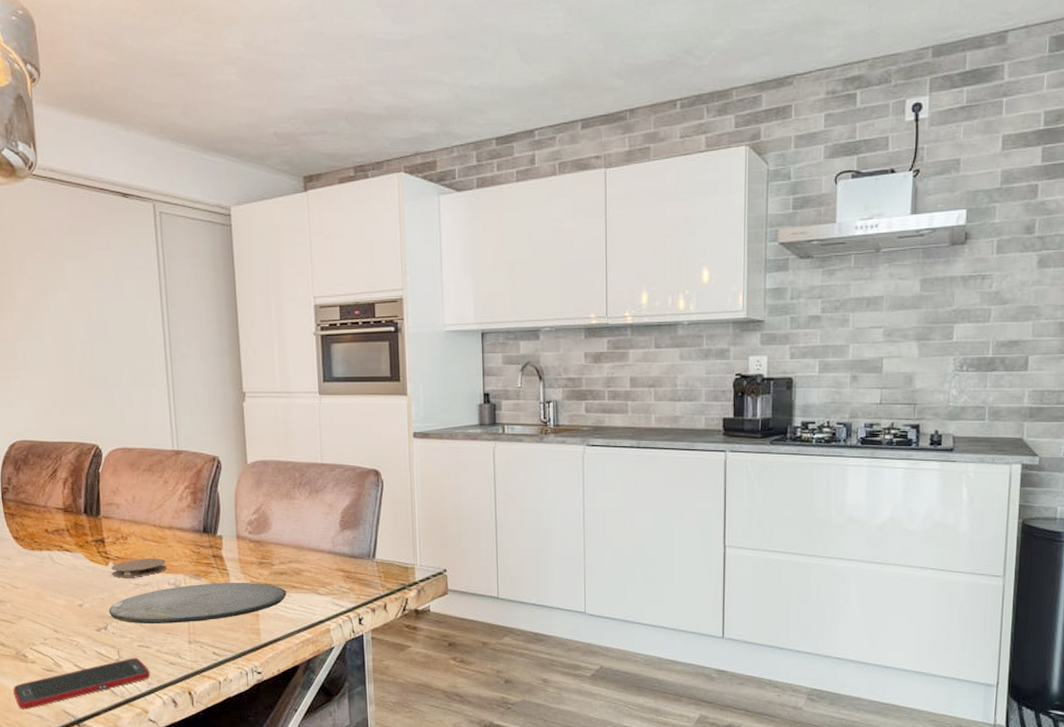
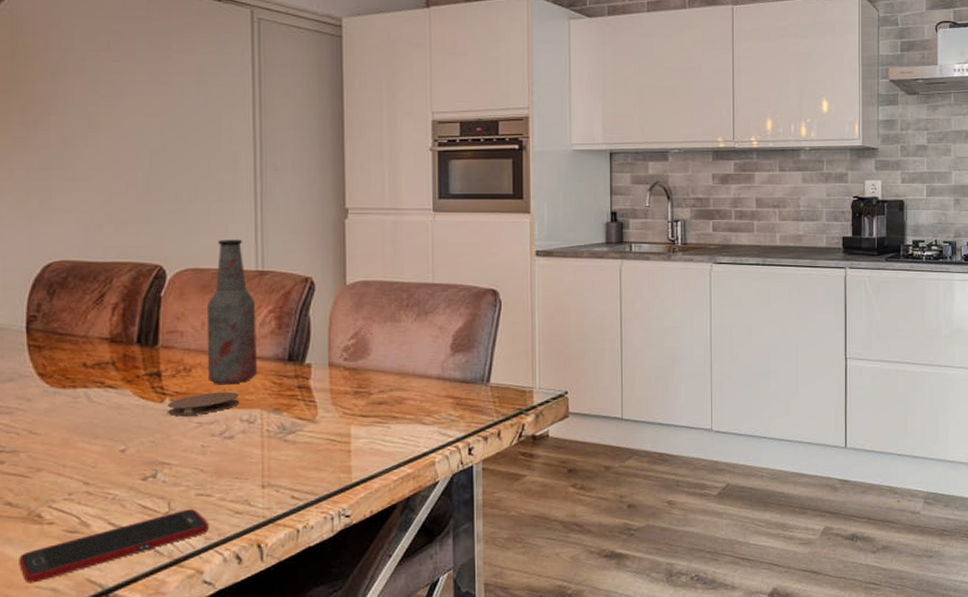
plate: present [108,583,287,625] -> none [160,415,386,469]
bottle: none [135,422,179,552] -> present [206,239,257,385]

